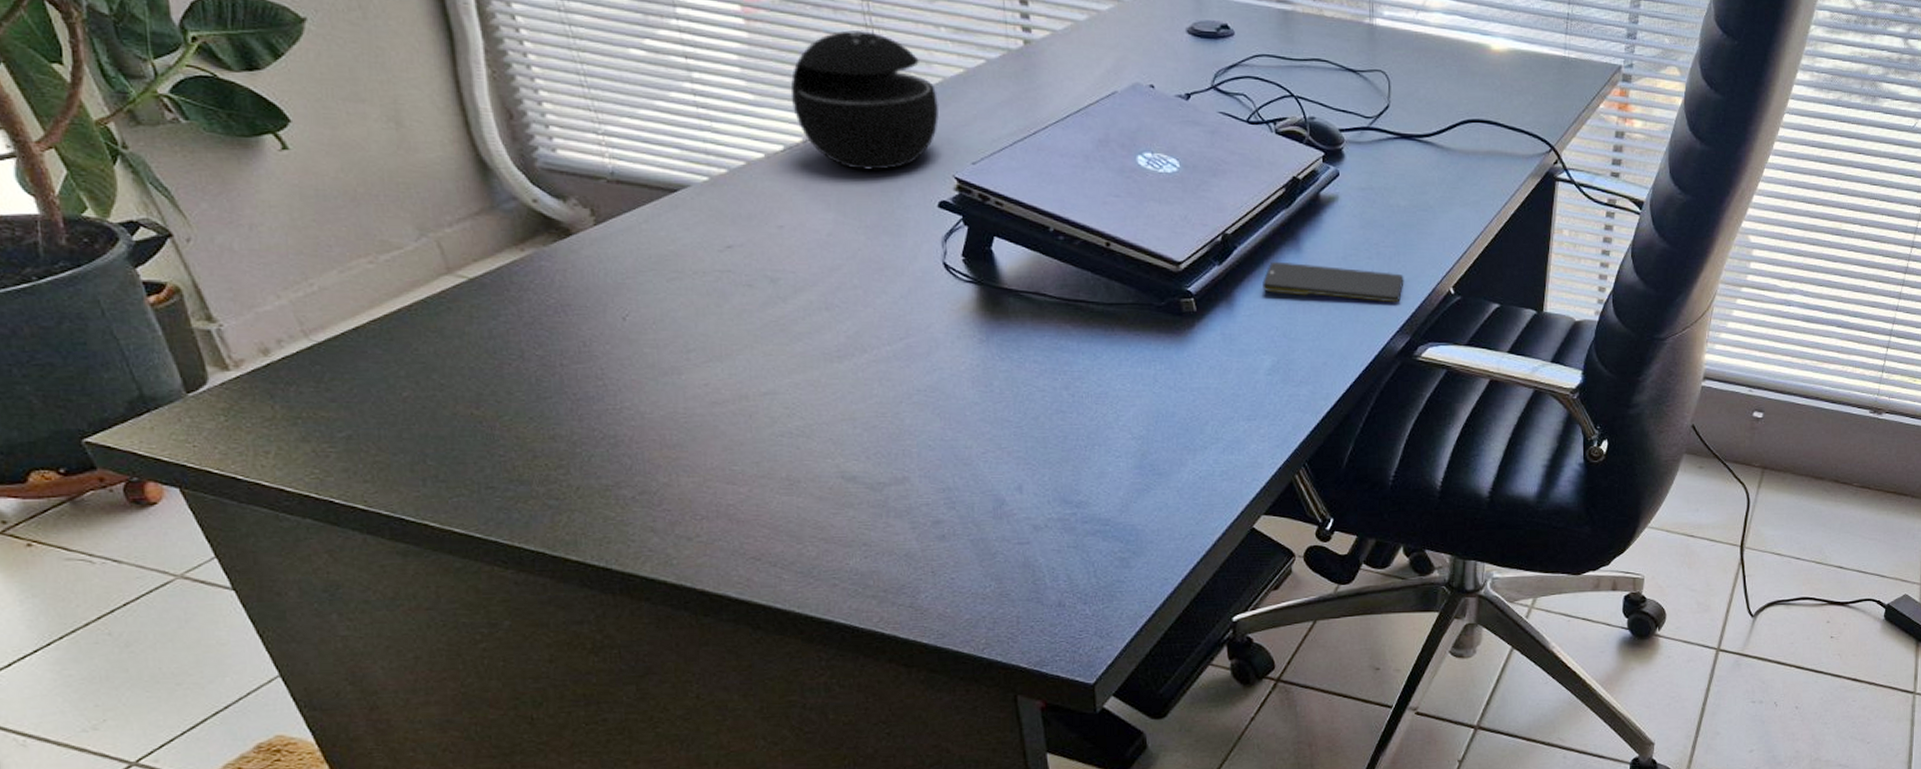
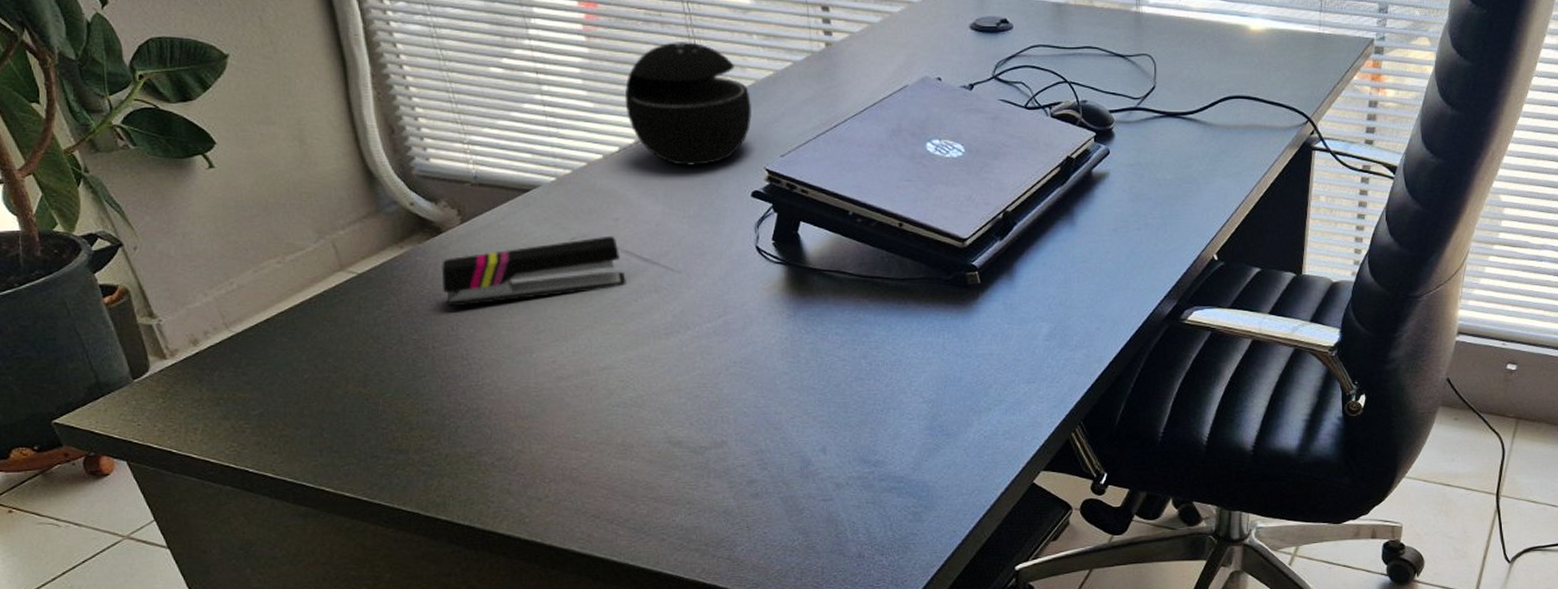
stapler: none [571,245,792,320] -> present [442,235,626,307]
smartphone: present [1262,261,1404,303] -> none [1040,235,1171,270]

